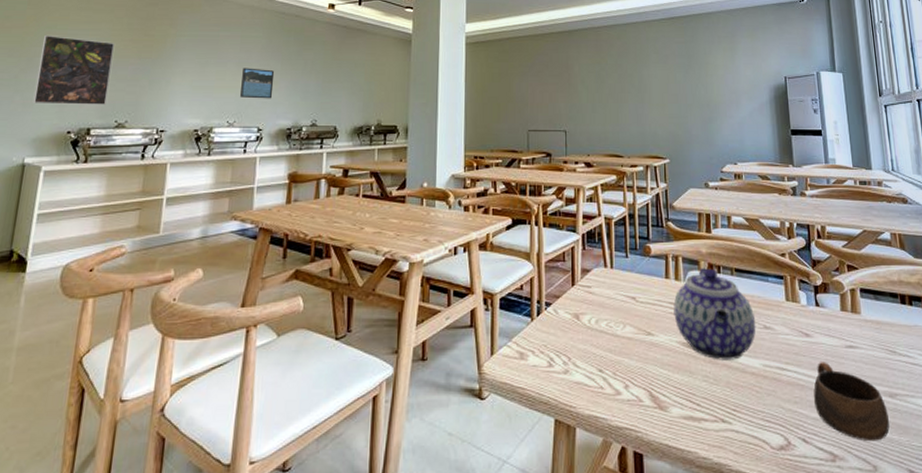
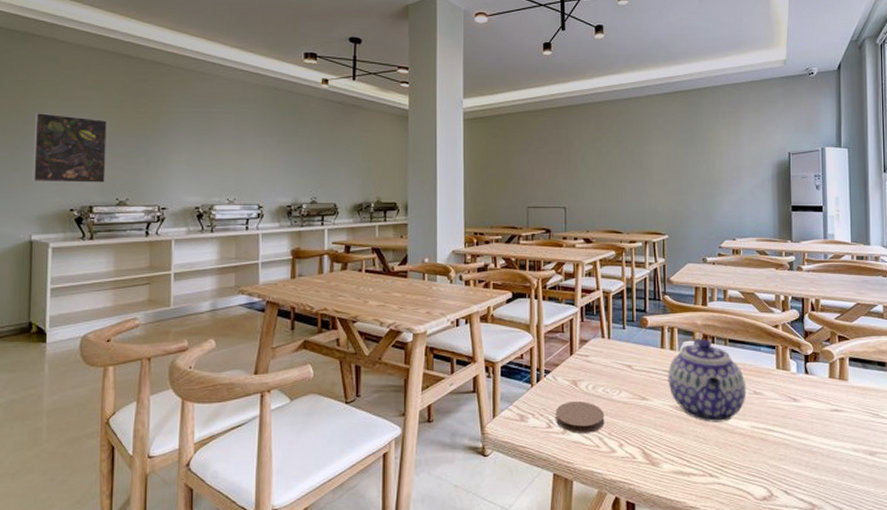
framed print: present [240,68,275,99] -> none [238,145,271,176]
coaster: none [556,336,609,373] -> present [555,400,605,433]
cup: present [813,362,890,442] -> none [797,424,868,493]

